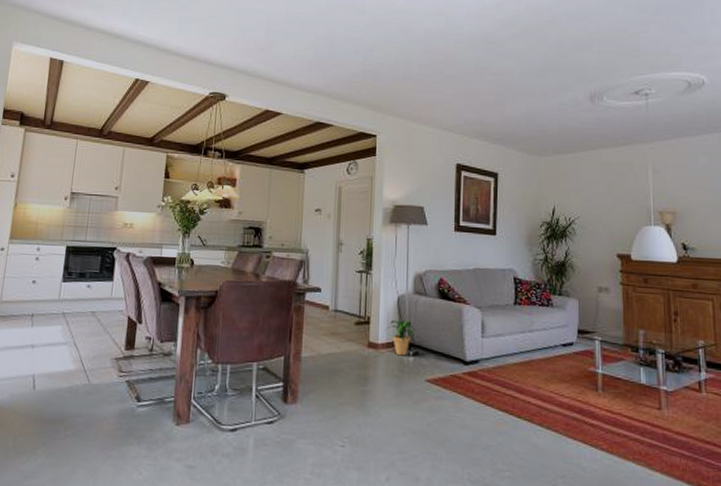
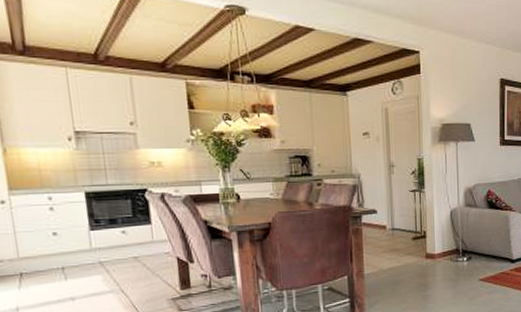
potted plant: present [385,319,415,356] -> none [440,230,467,262]

